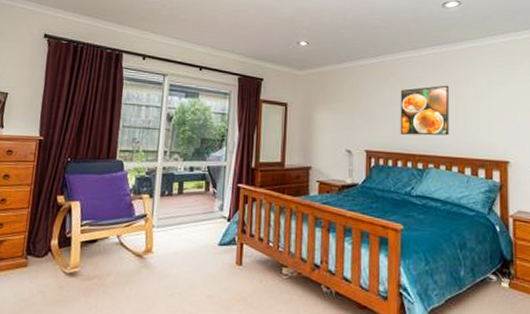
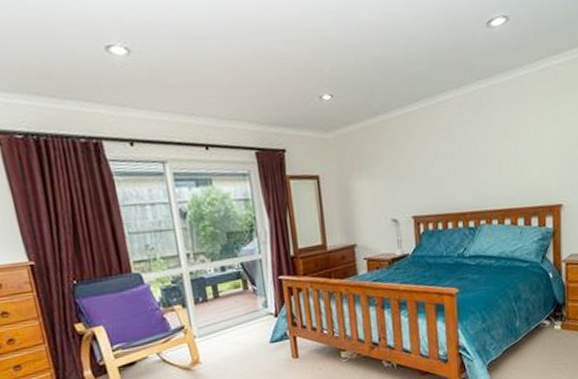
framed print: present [400,85,449,136] -> none [445,127,500,193]

